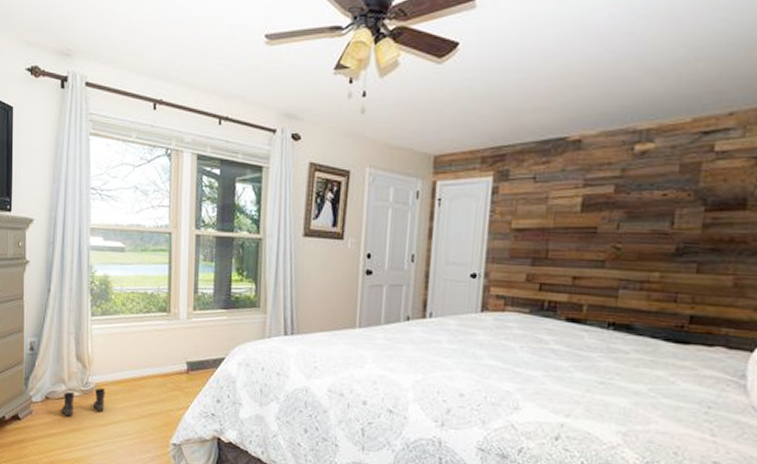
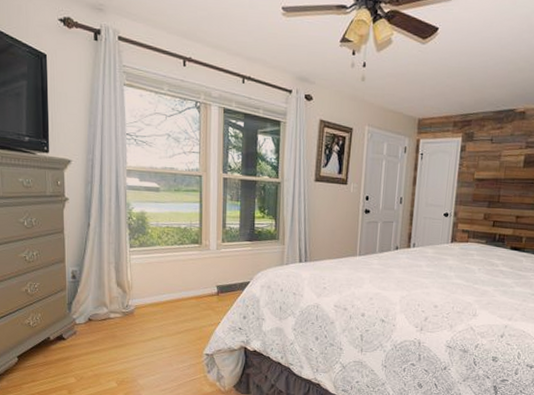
boots: present [61,388,106,417] -> none [104,309,145,335]

